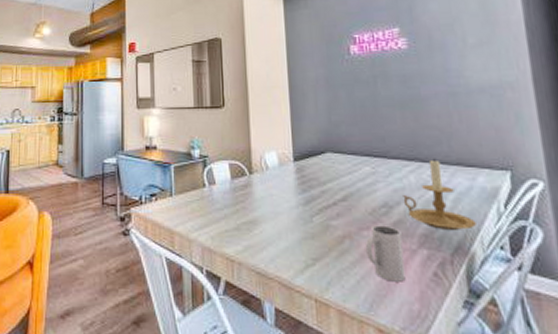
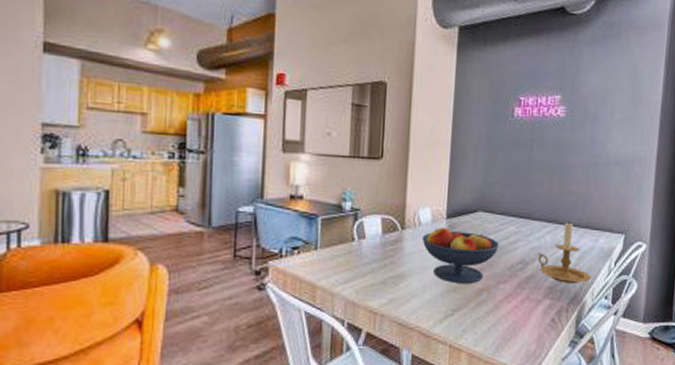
fruit bowl: none [271,171,357,230] -> present [422,228,500,283]
mug: present [365,225,406,282] -> none [499,279,532,327]

